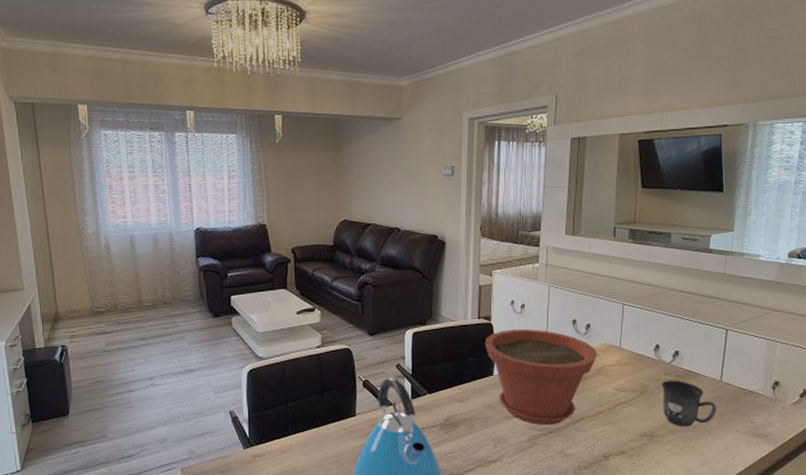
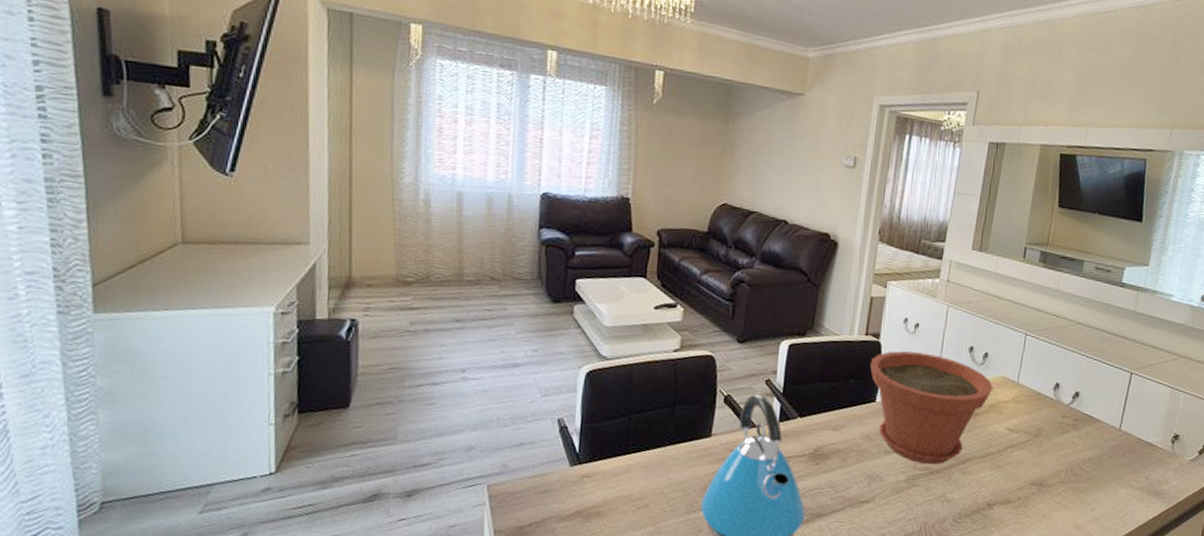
mug: present [661,380,717,427] -> none [1056,424,1113,478]

